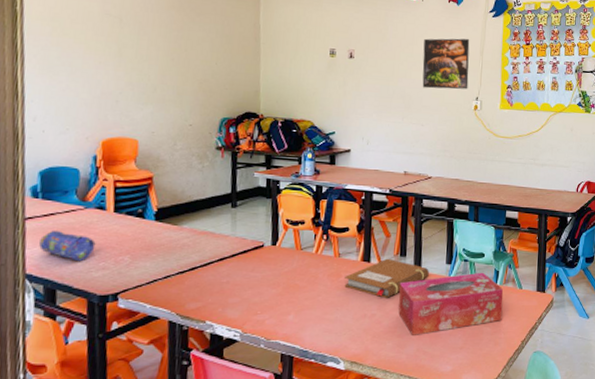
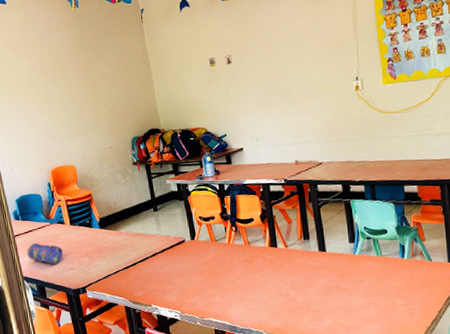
notebook: present [344,258,429,298] -> none [257,242,334,278]
tissue box: present [398,272,504,335] -> none [307,248,414,310]
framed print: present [422,38,470,90] -> none [294,19,346,78]

